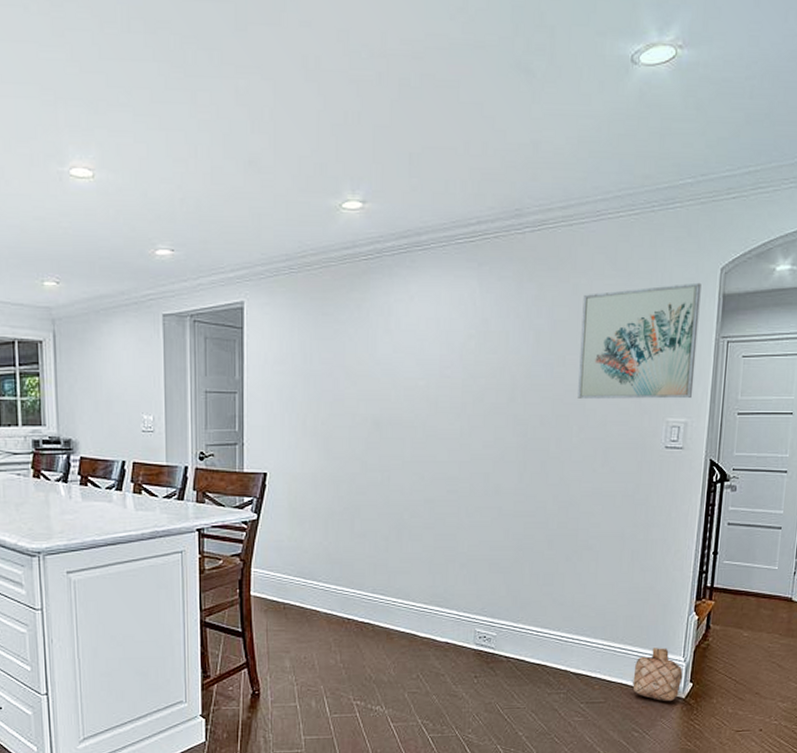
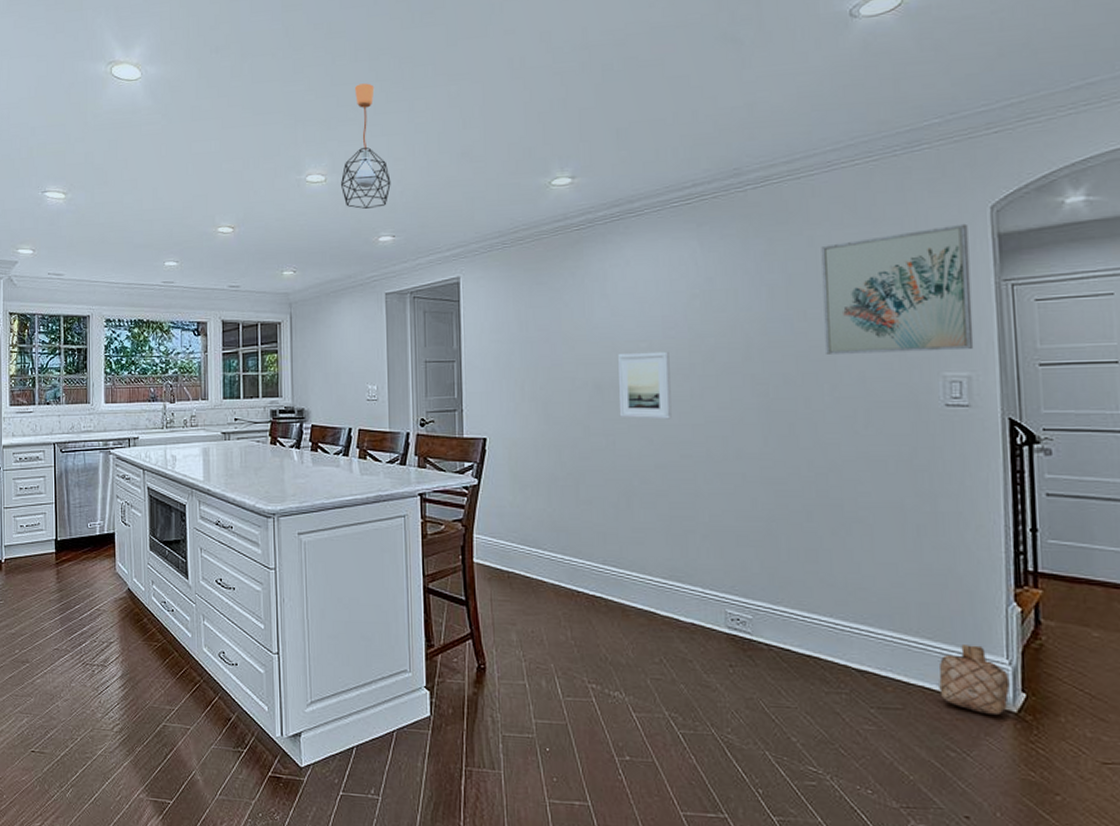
pendant light: none [112,61,170,215] -> present [341,83,391,209]
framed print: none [395,390,444,456] -> present [617,351,672,420]

